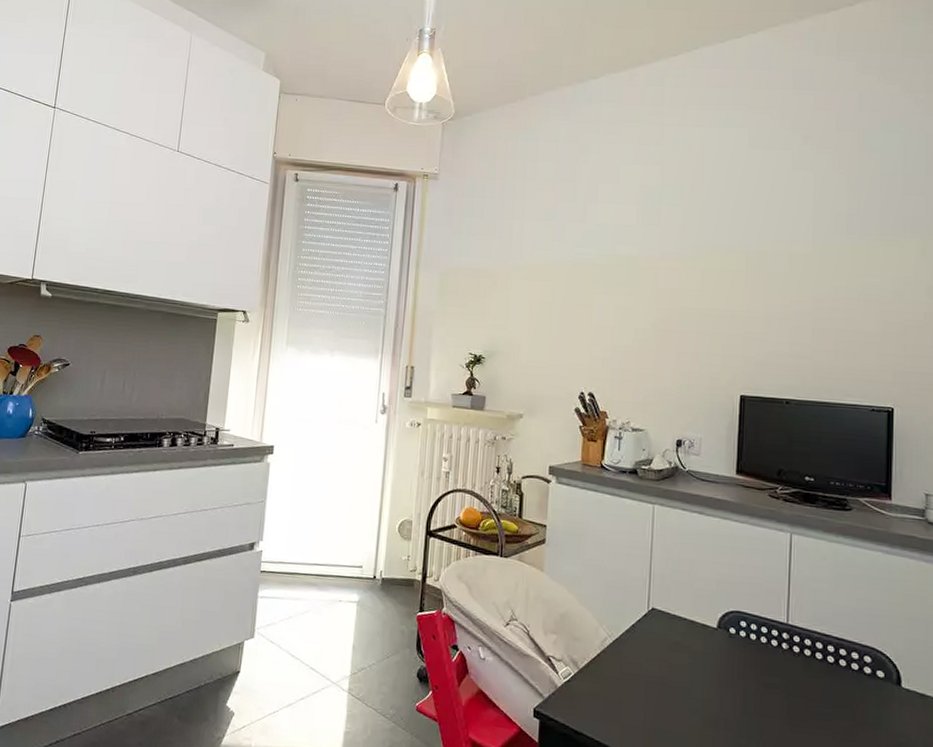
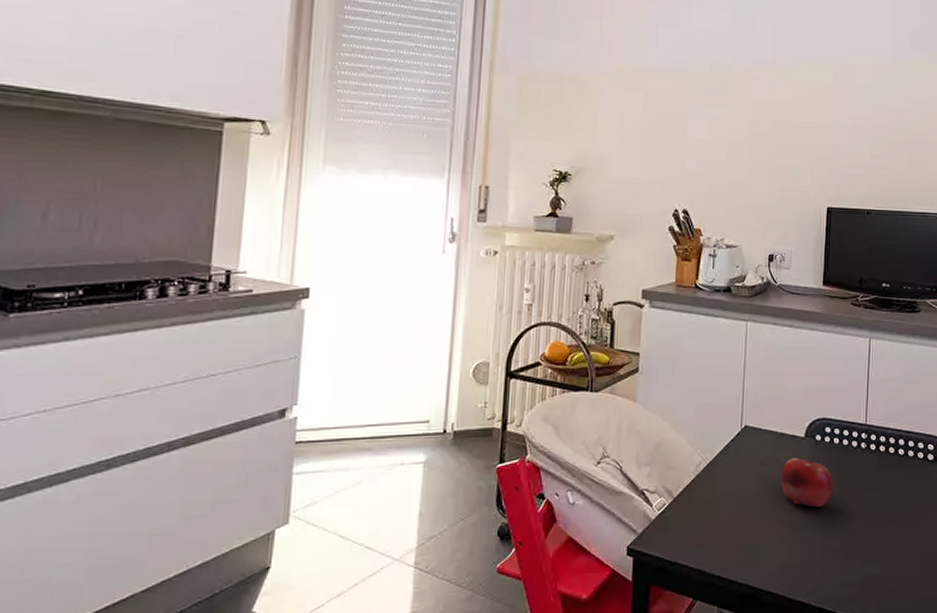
fruit: none [691,648,750,704] -> present [781,458,834,508]

